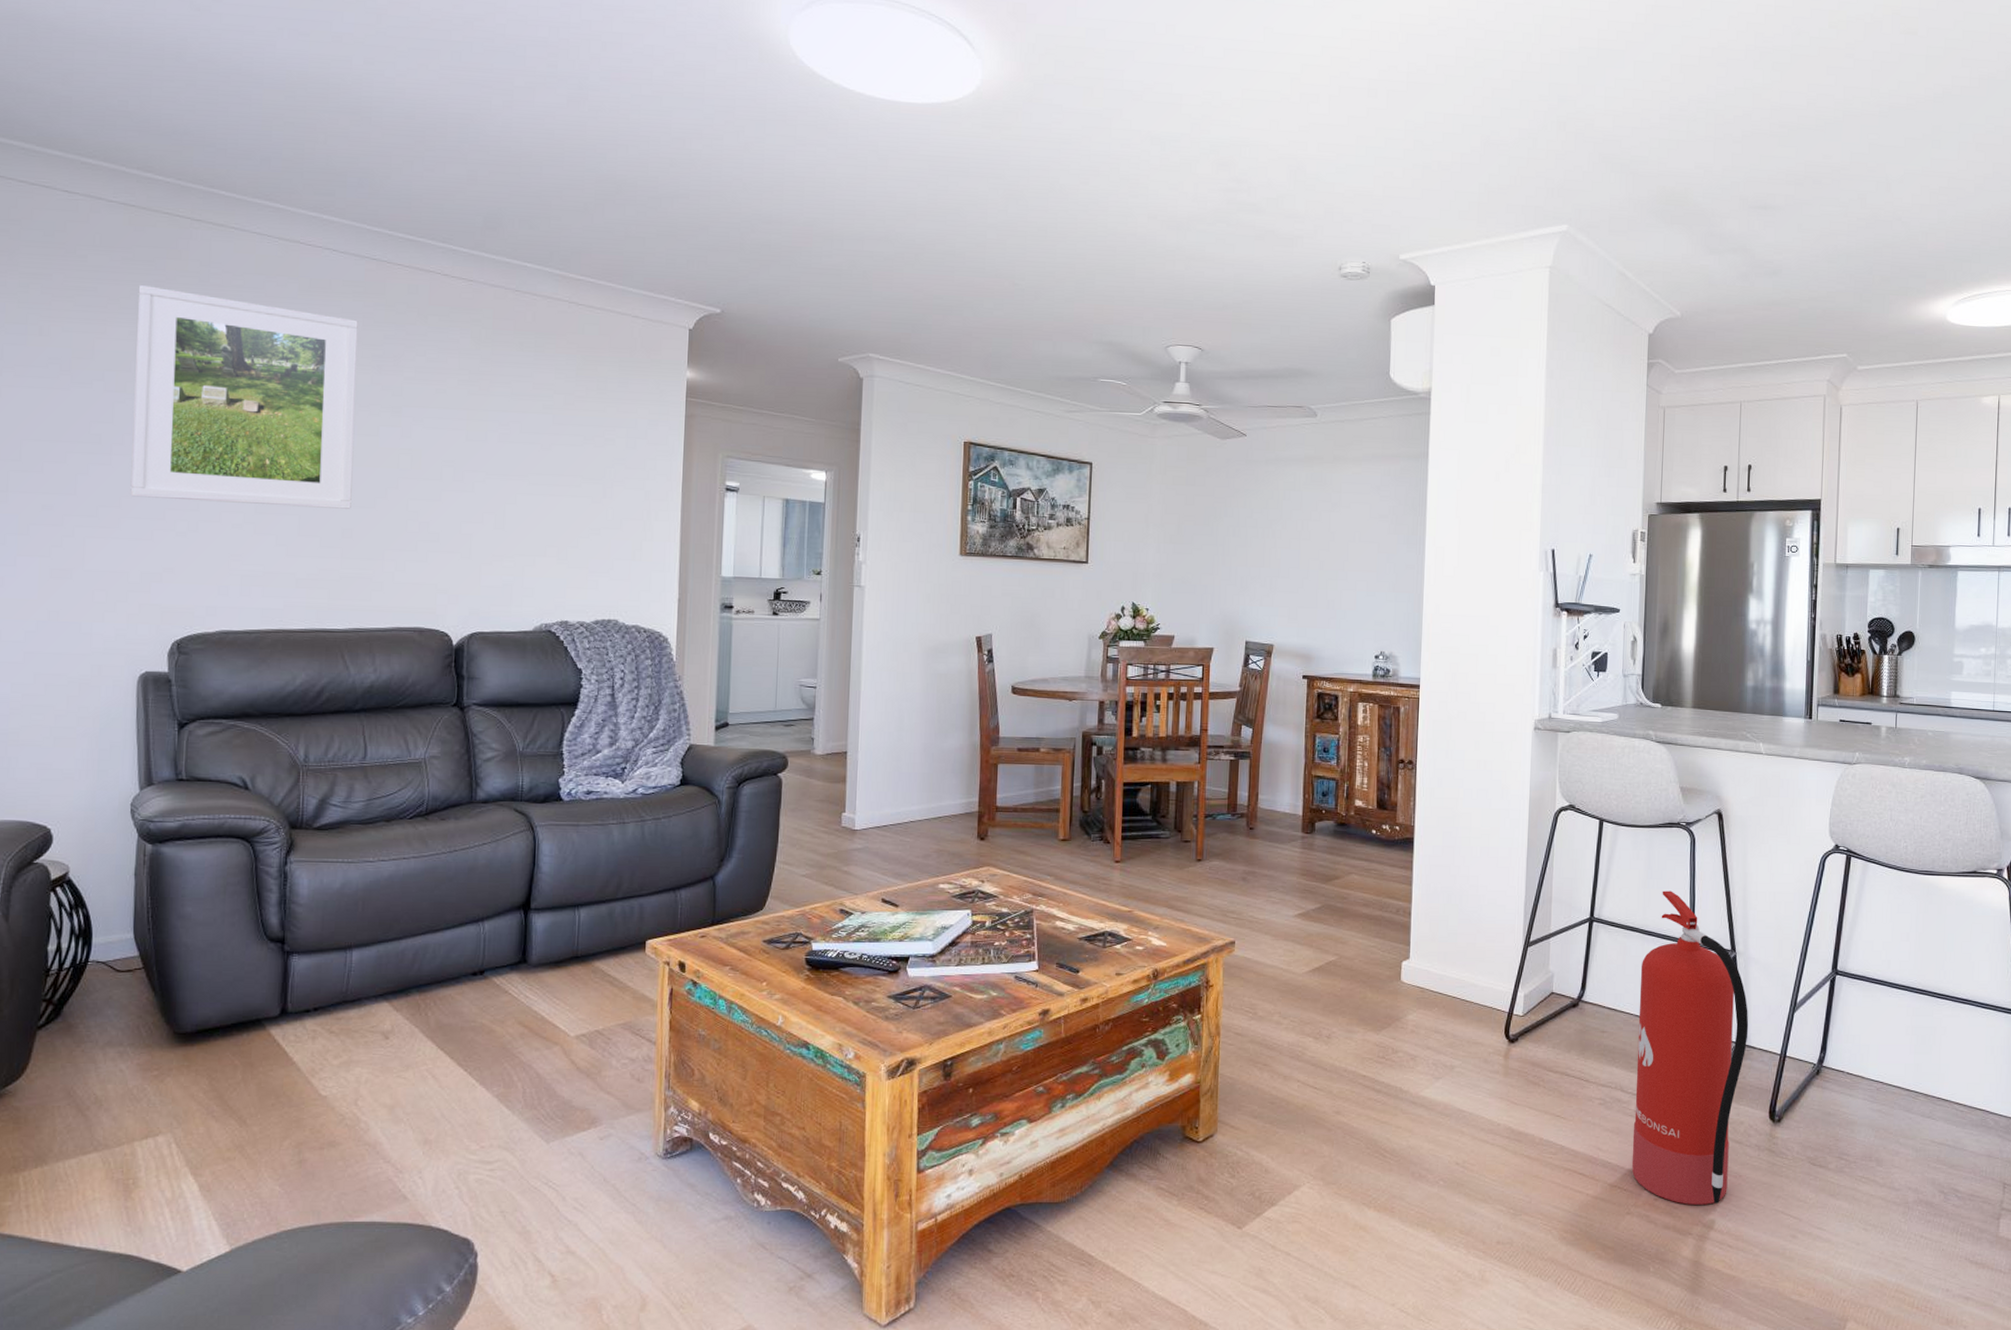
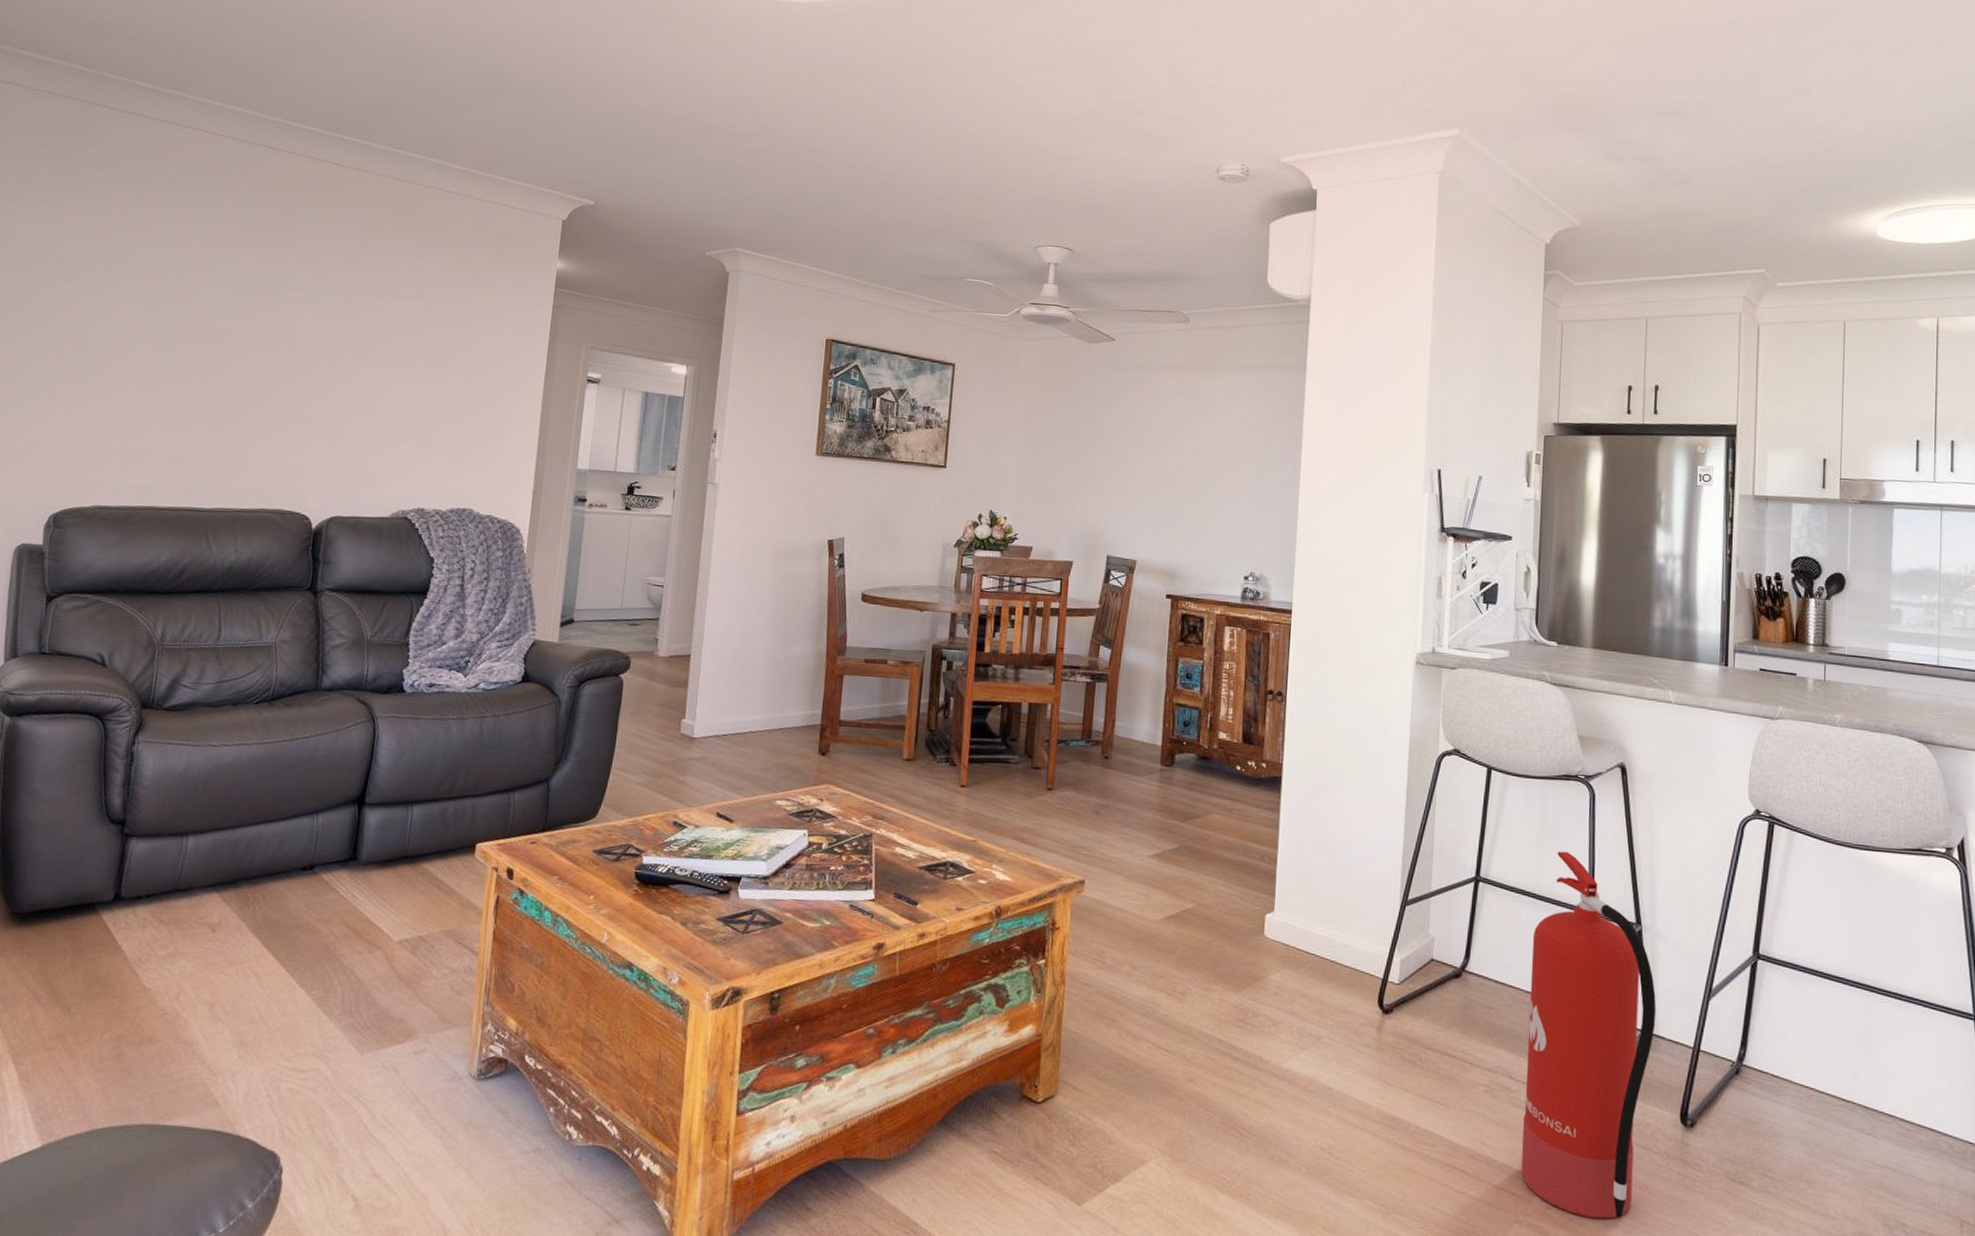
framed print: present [130,284,358,509] -> none [26,168,251,390]

